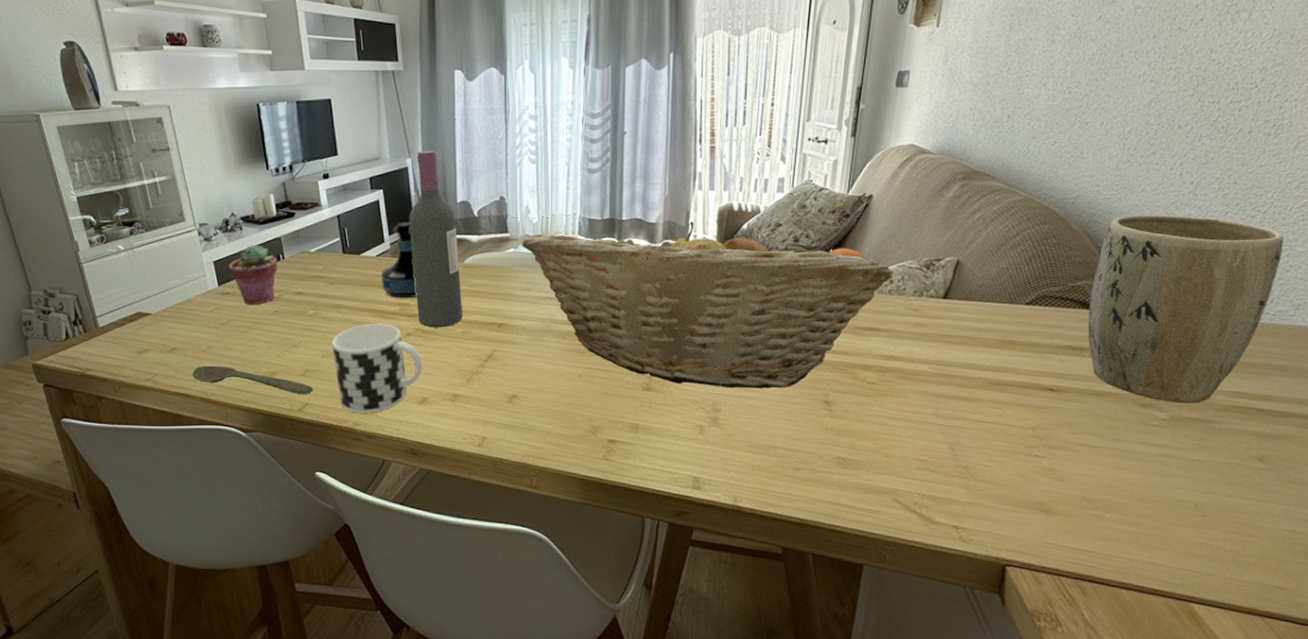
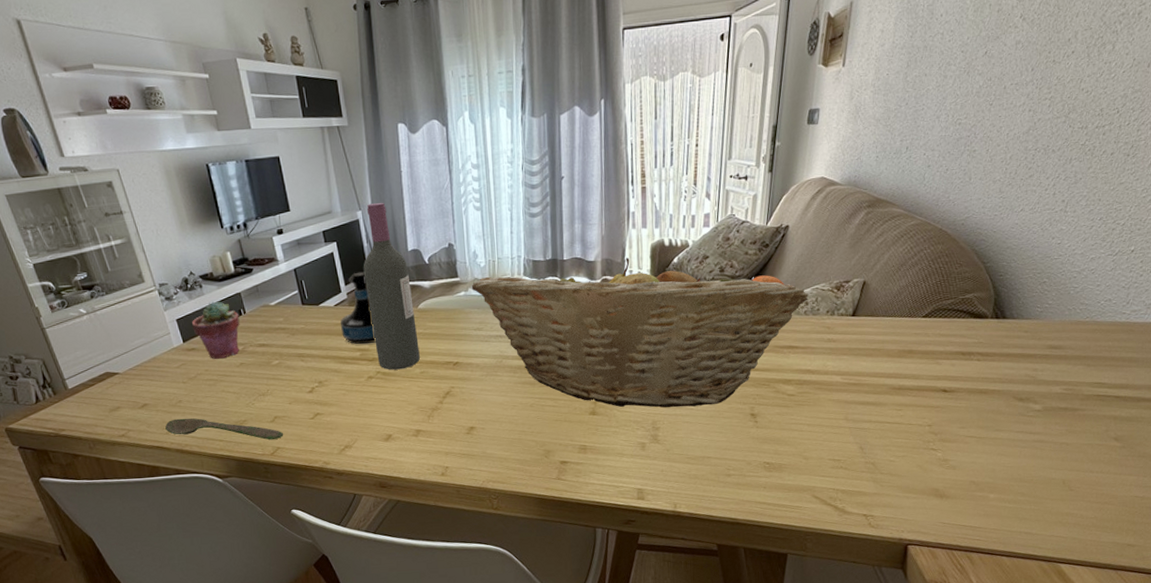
cup: present [332,323,423,413] -> none [298,368,386,453]
plant pot: present [1087,214,1284,404] -> none [975,230,1138,396]

